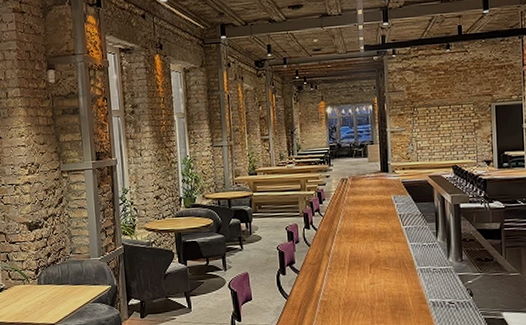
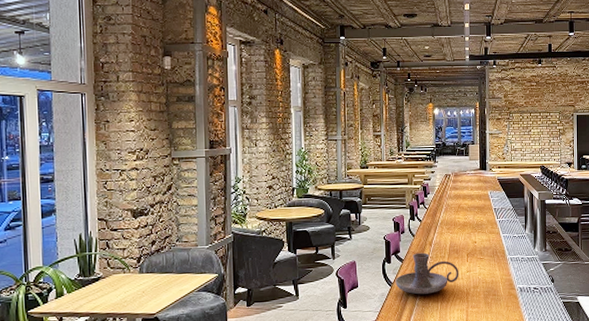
candle holder: none [291,263,362,308] -> present [395,252,459,295]

